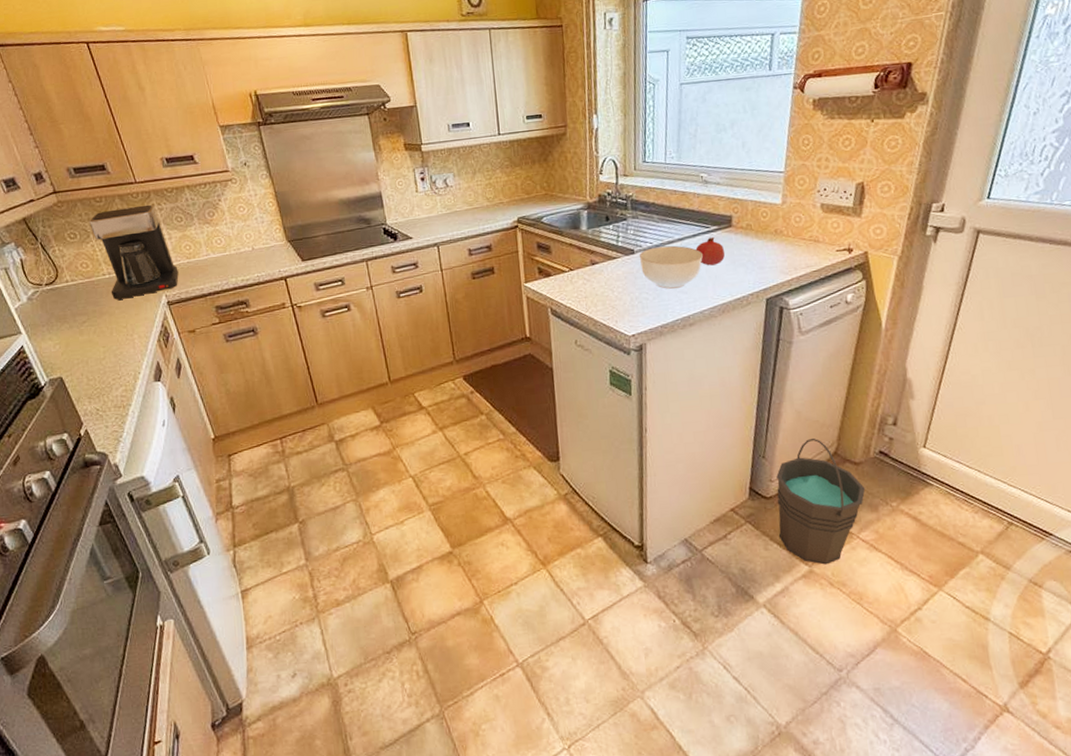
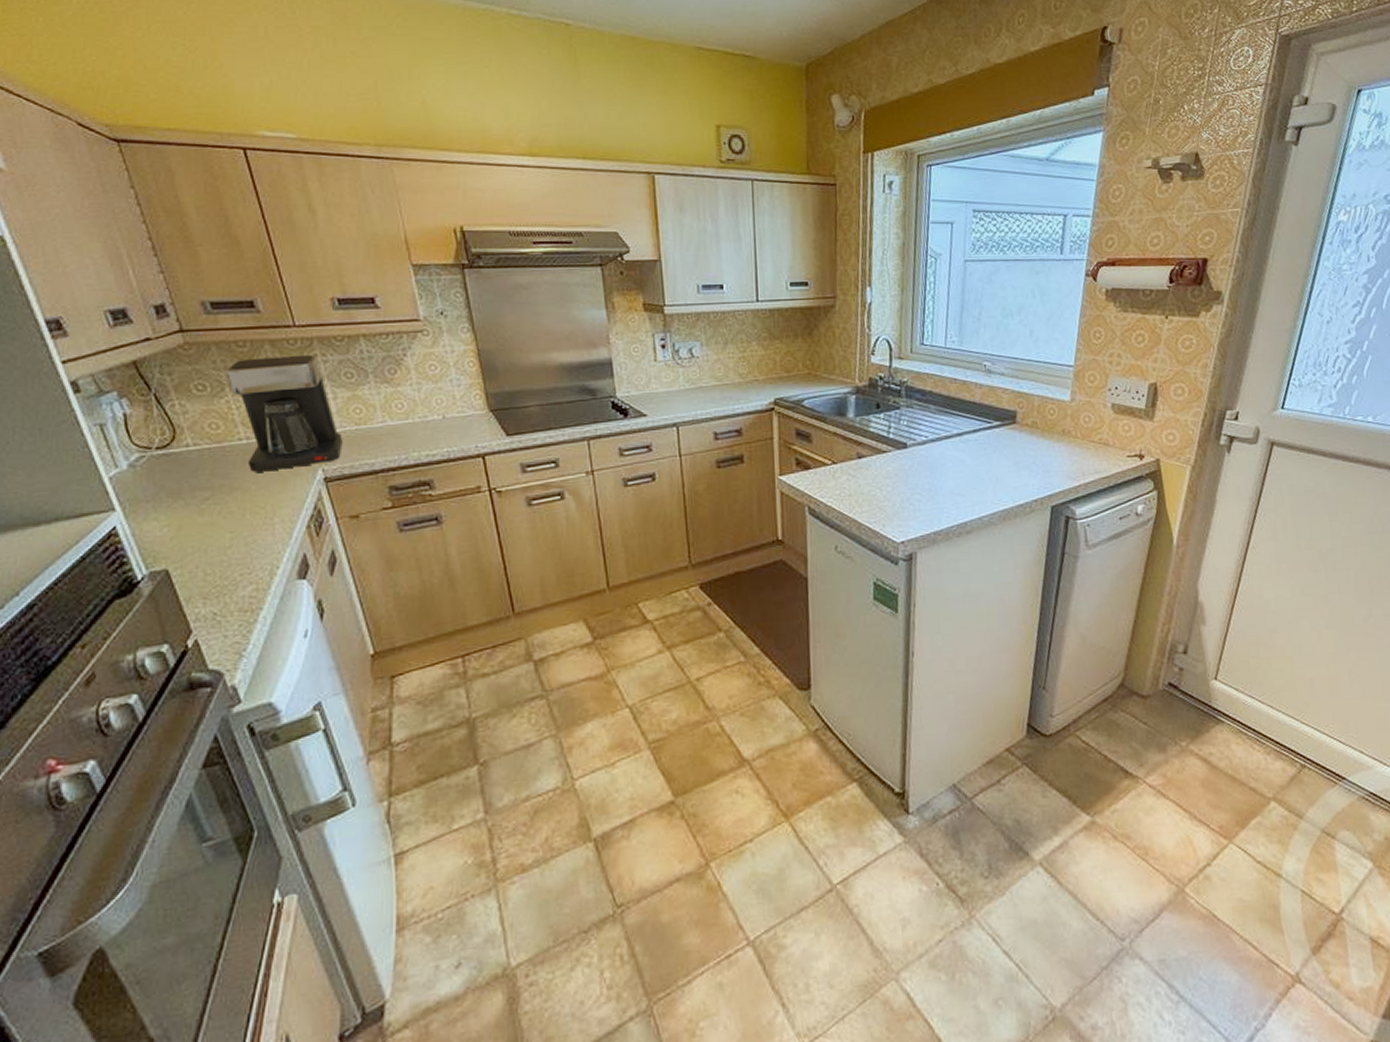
bowl: present [640,245,703,289] -> none [913,441,983,490]
fruit: present [695,236,725,266] -> none [975,433,1008,466]
bucket: present [776,437,866,565] -> none [1057,666,1153,815]

